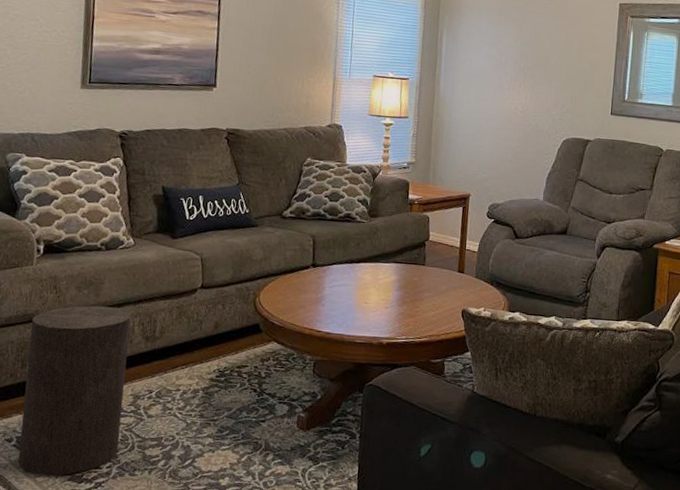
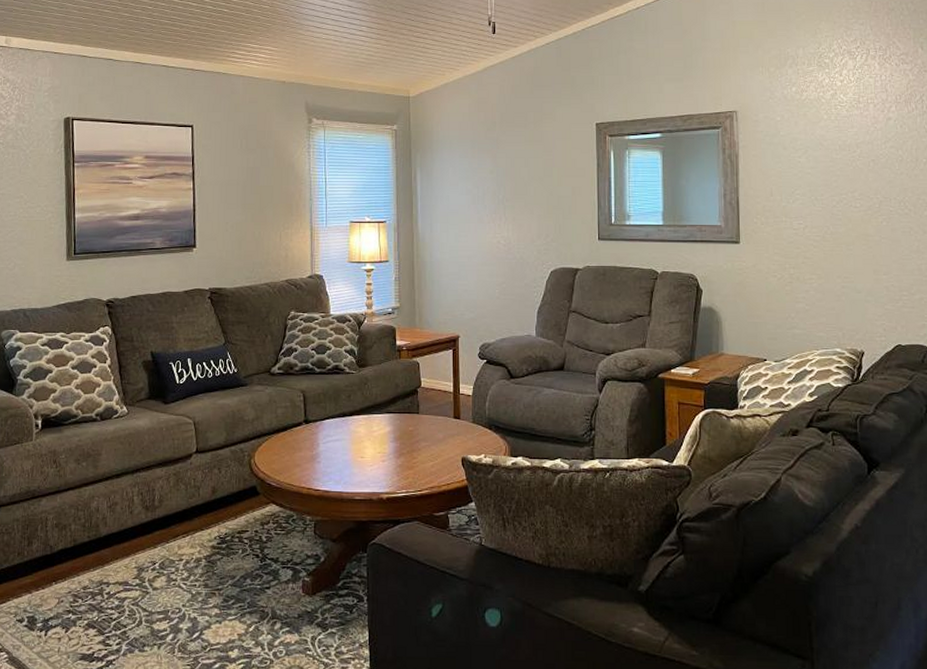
stool: present [17,305,131,476] -> none [30,478,130,655]

